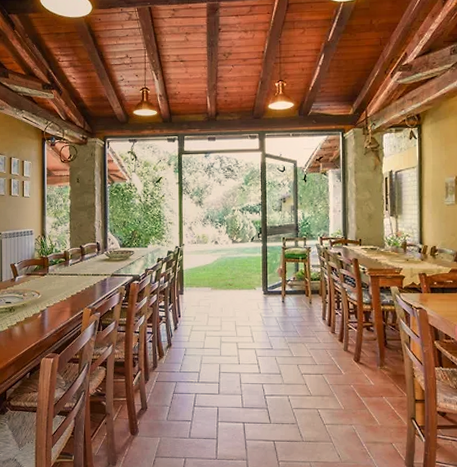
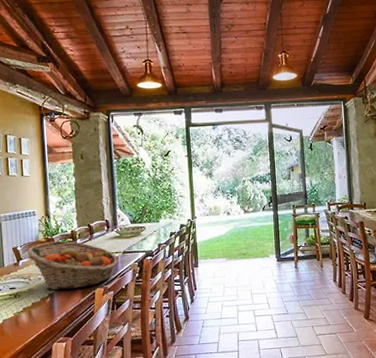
fruit basket: none [23,260,107,307] -> present [26,240,119,291]

